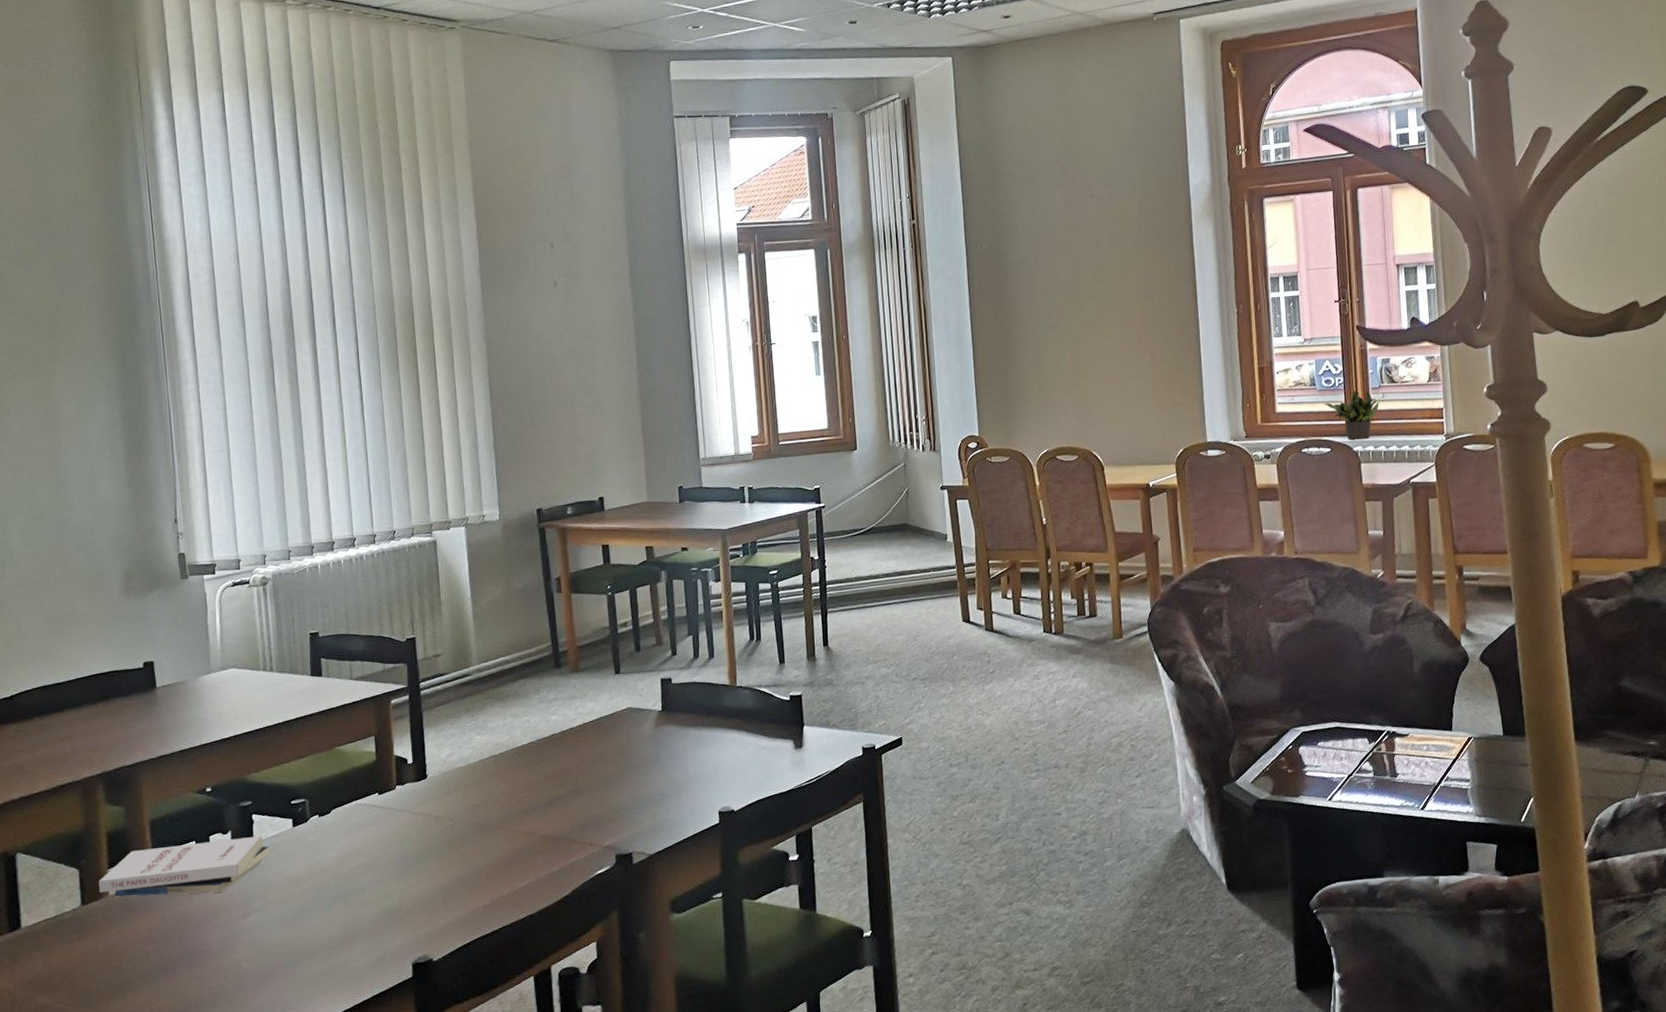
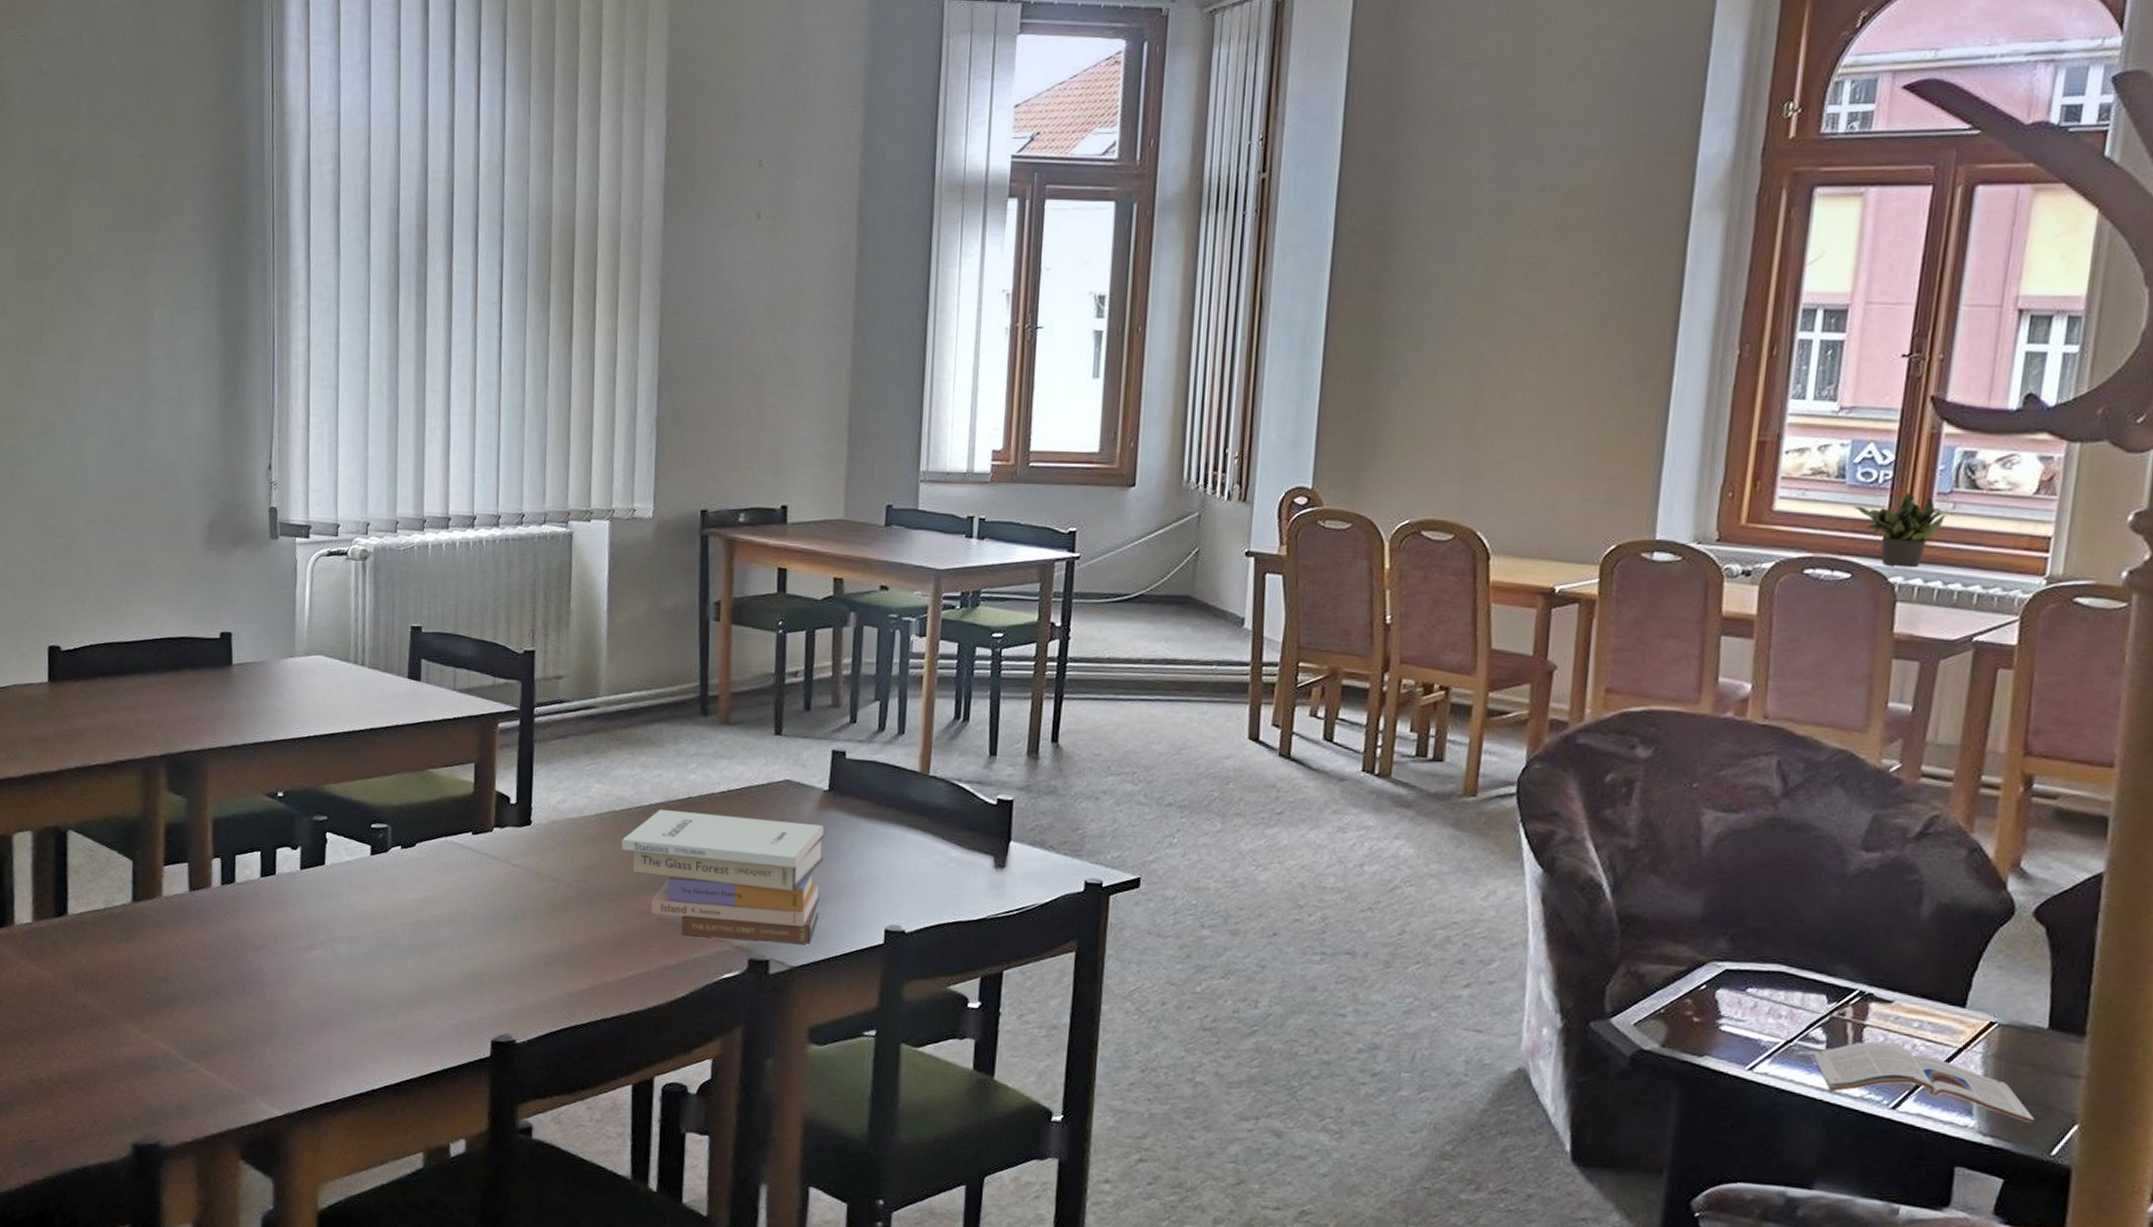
books: present [99,835,270,897] -> none [153,850,342,916]
books: none [502,738,667,846] -> present [621,810,825,945]
magazine: none [1366,764,1508,806] -> present [1812,1041,2035,1124]

